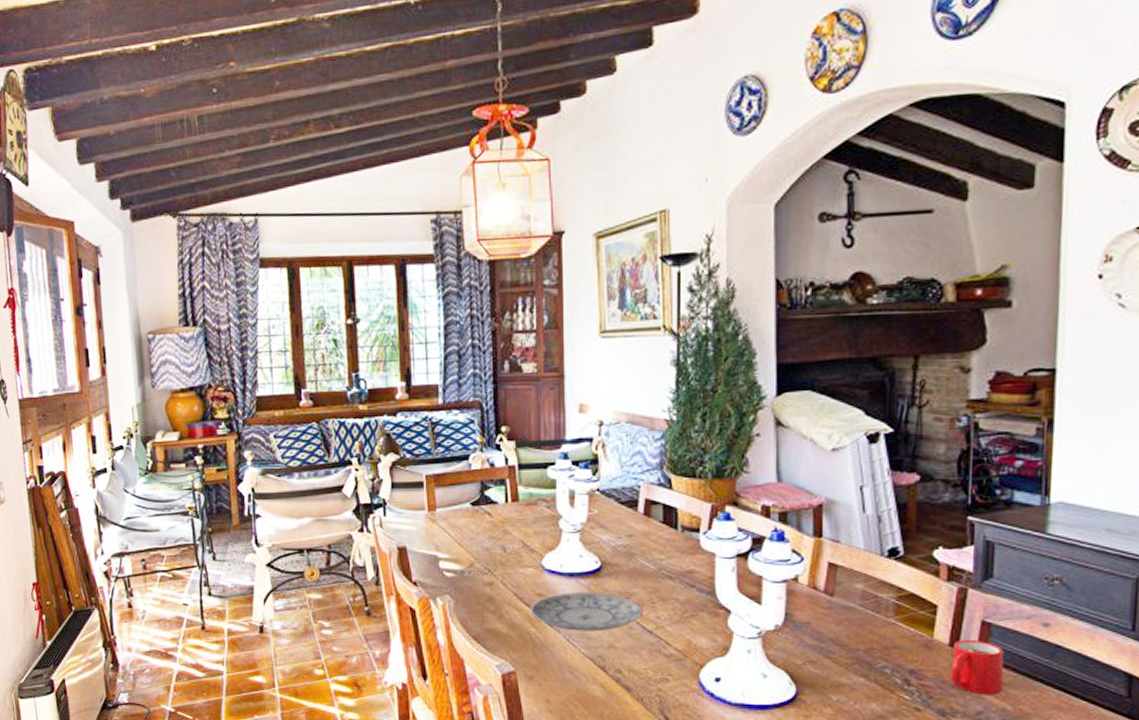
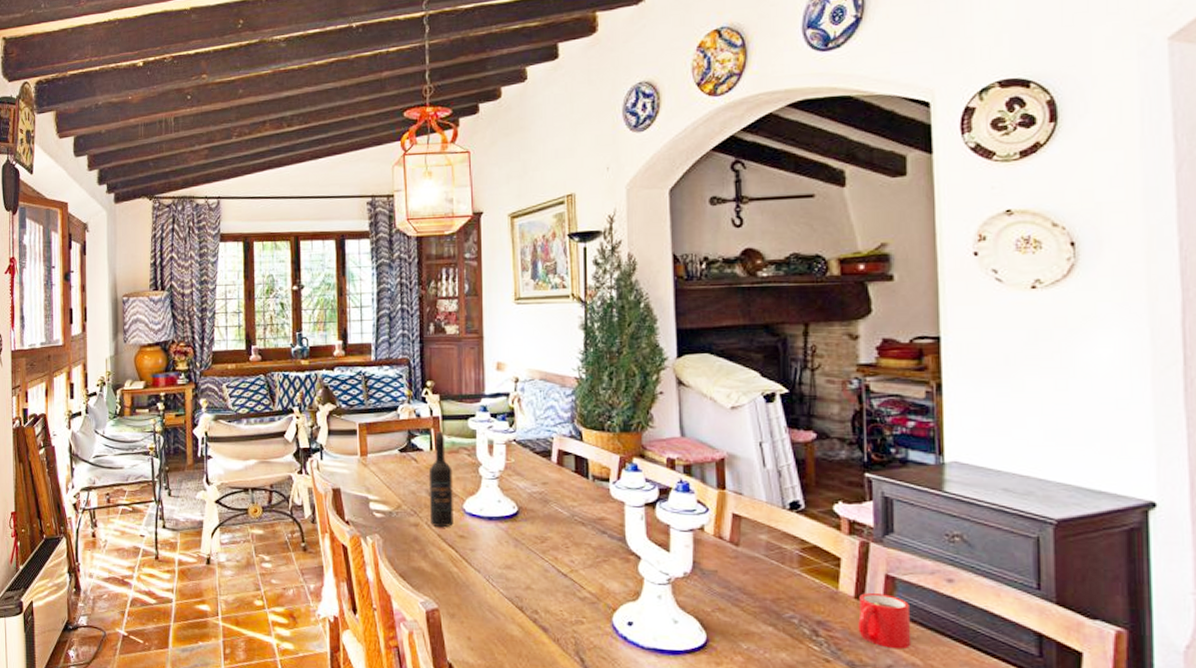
wine bottle: none [504,482,531,586] -> present [428,432,453,528]
plate: present [530,593,642,632] -> none [452,535,557,573]

